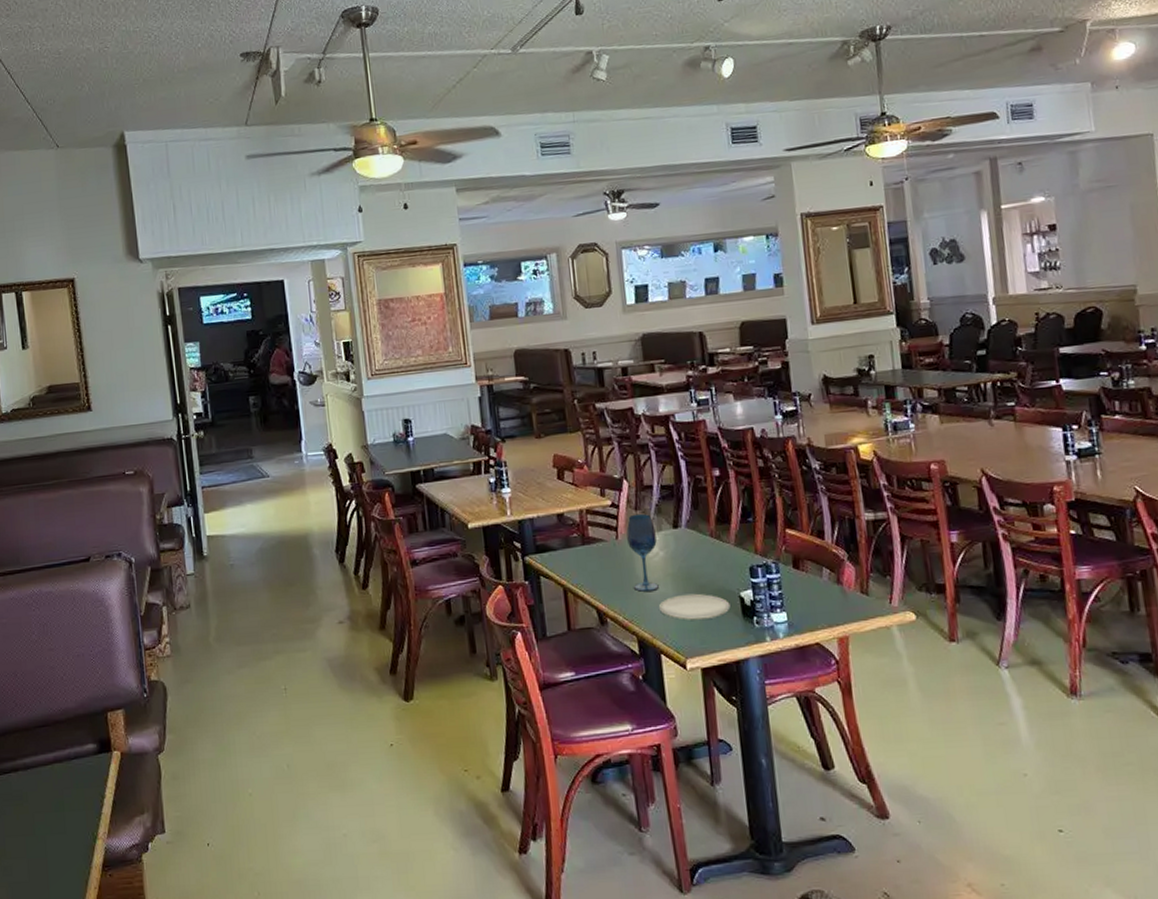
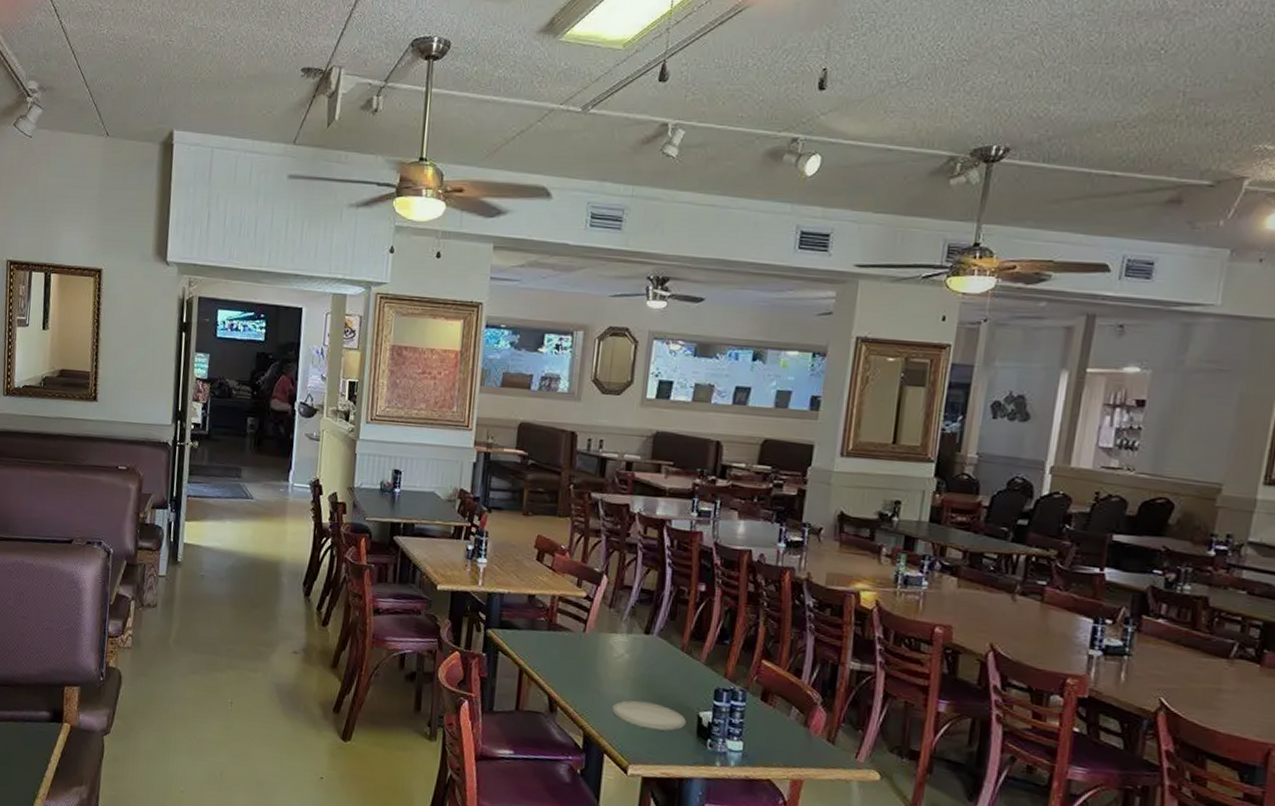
wineglass: present [626,513,659,592] -> none [591,611,626,691]

